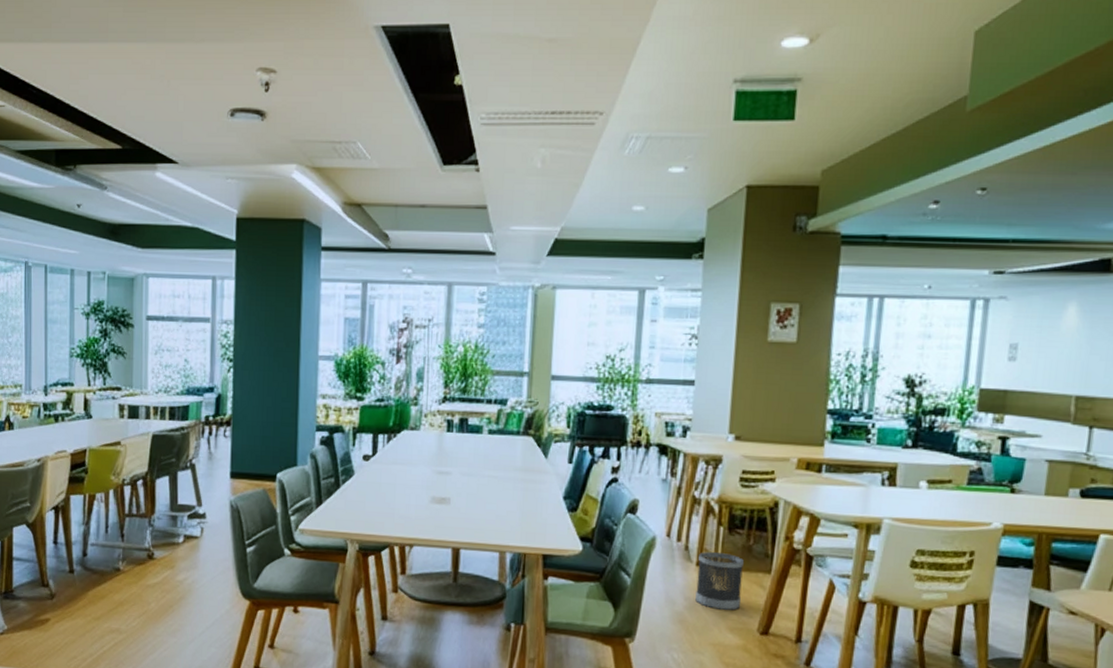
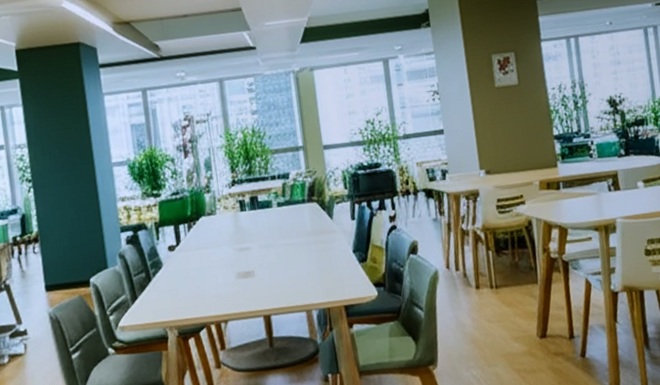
wastebasket: present [695,552,745,611] -> none [476,273,520,324]

